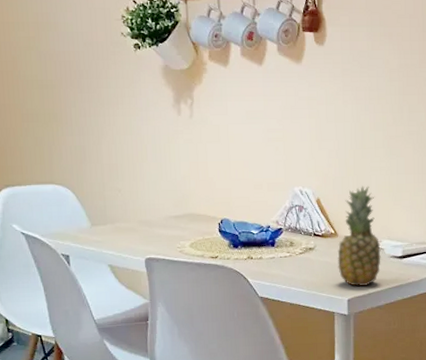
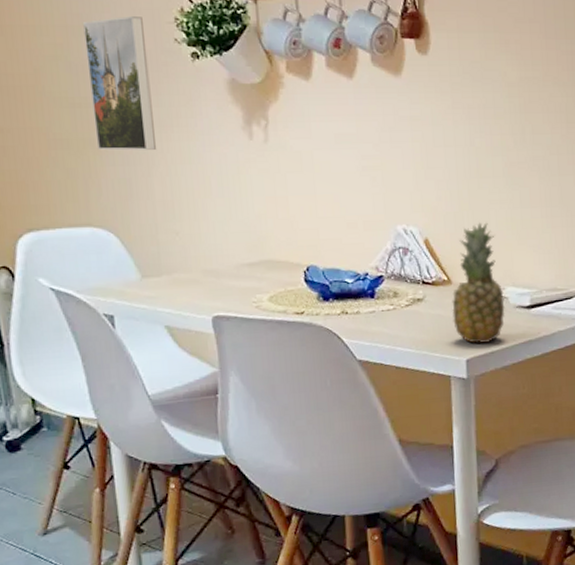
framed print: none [50,14,105,123] -> present [82,15,156,151]

